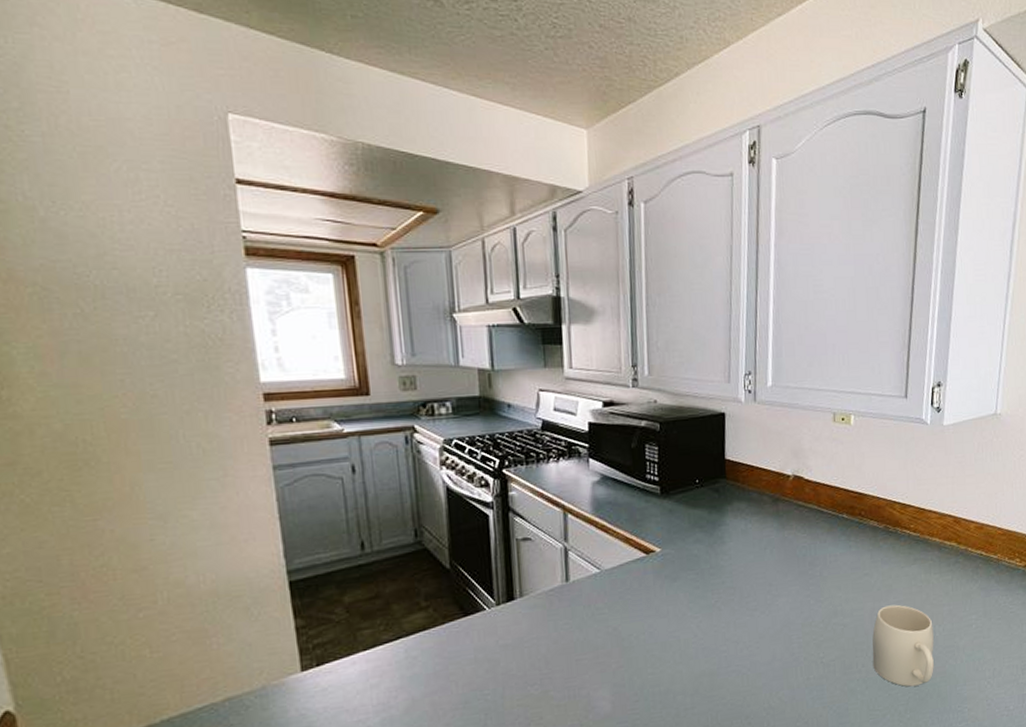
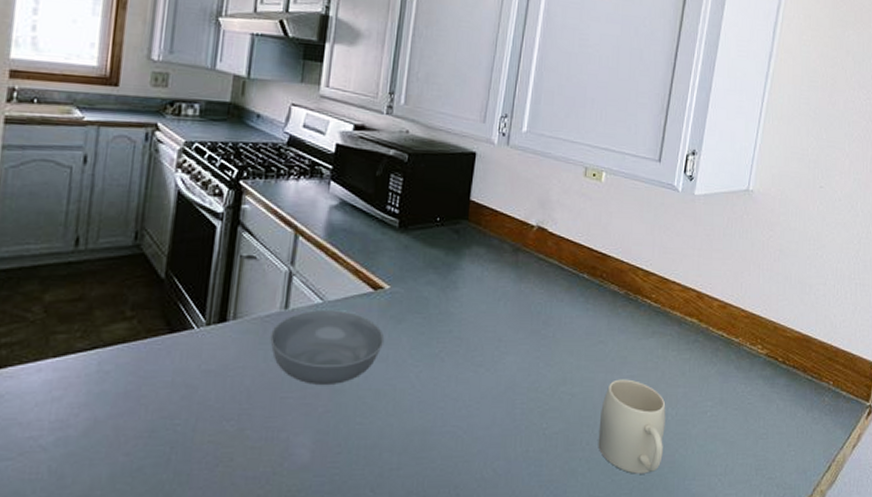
bowl: none [557,576,663,646] -> present [270,310,385,385]

